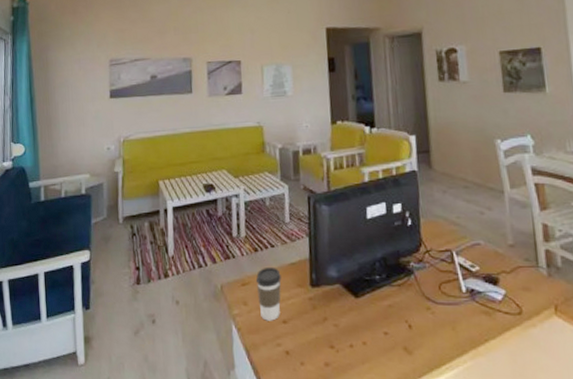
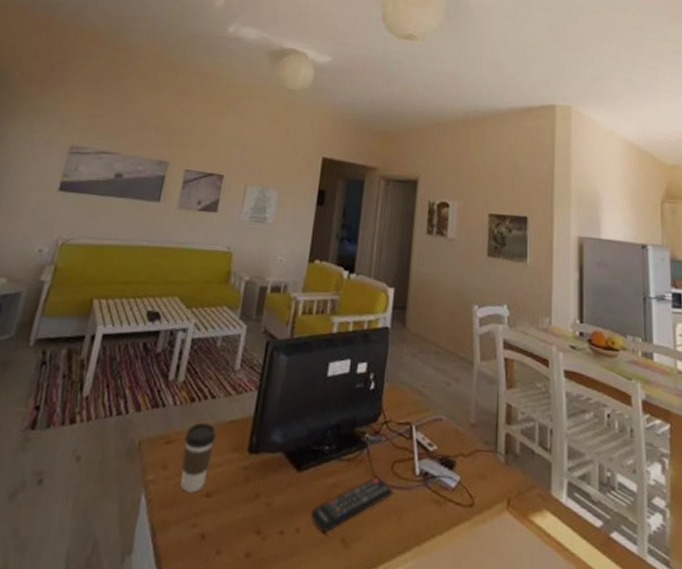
remote control: none [374,297,444,344] -> present [312,477,393,533]

